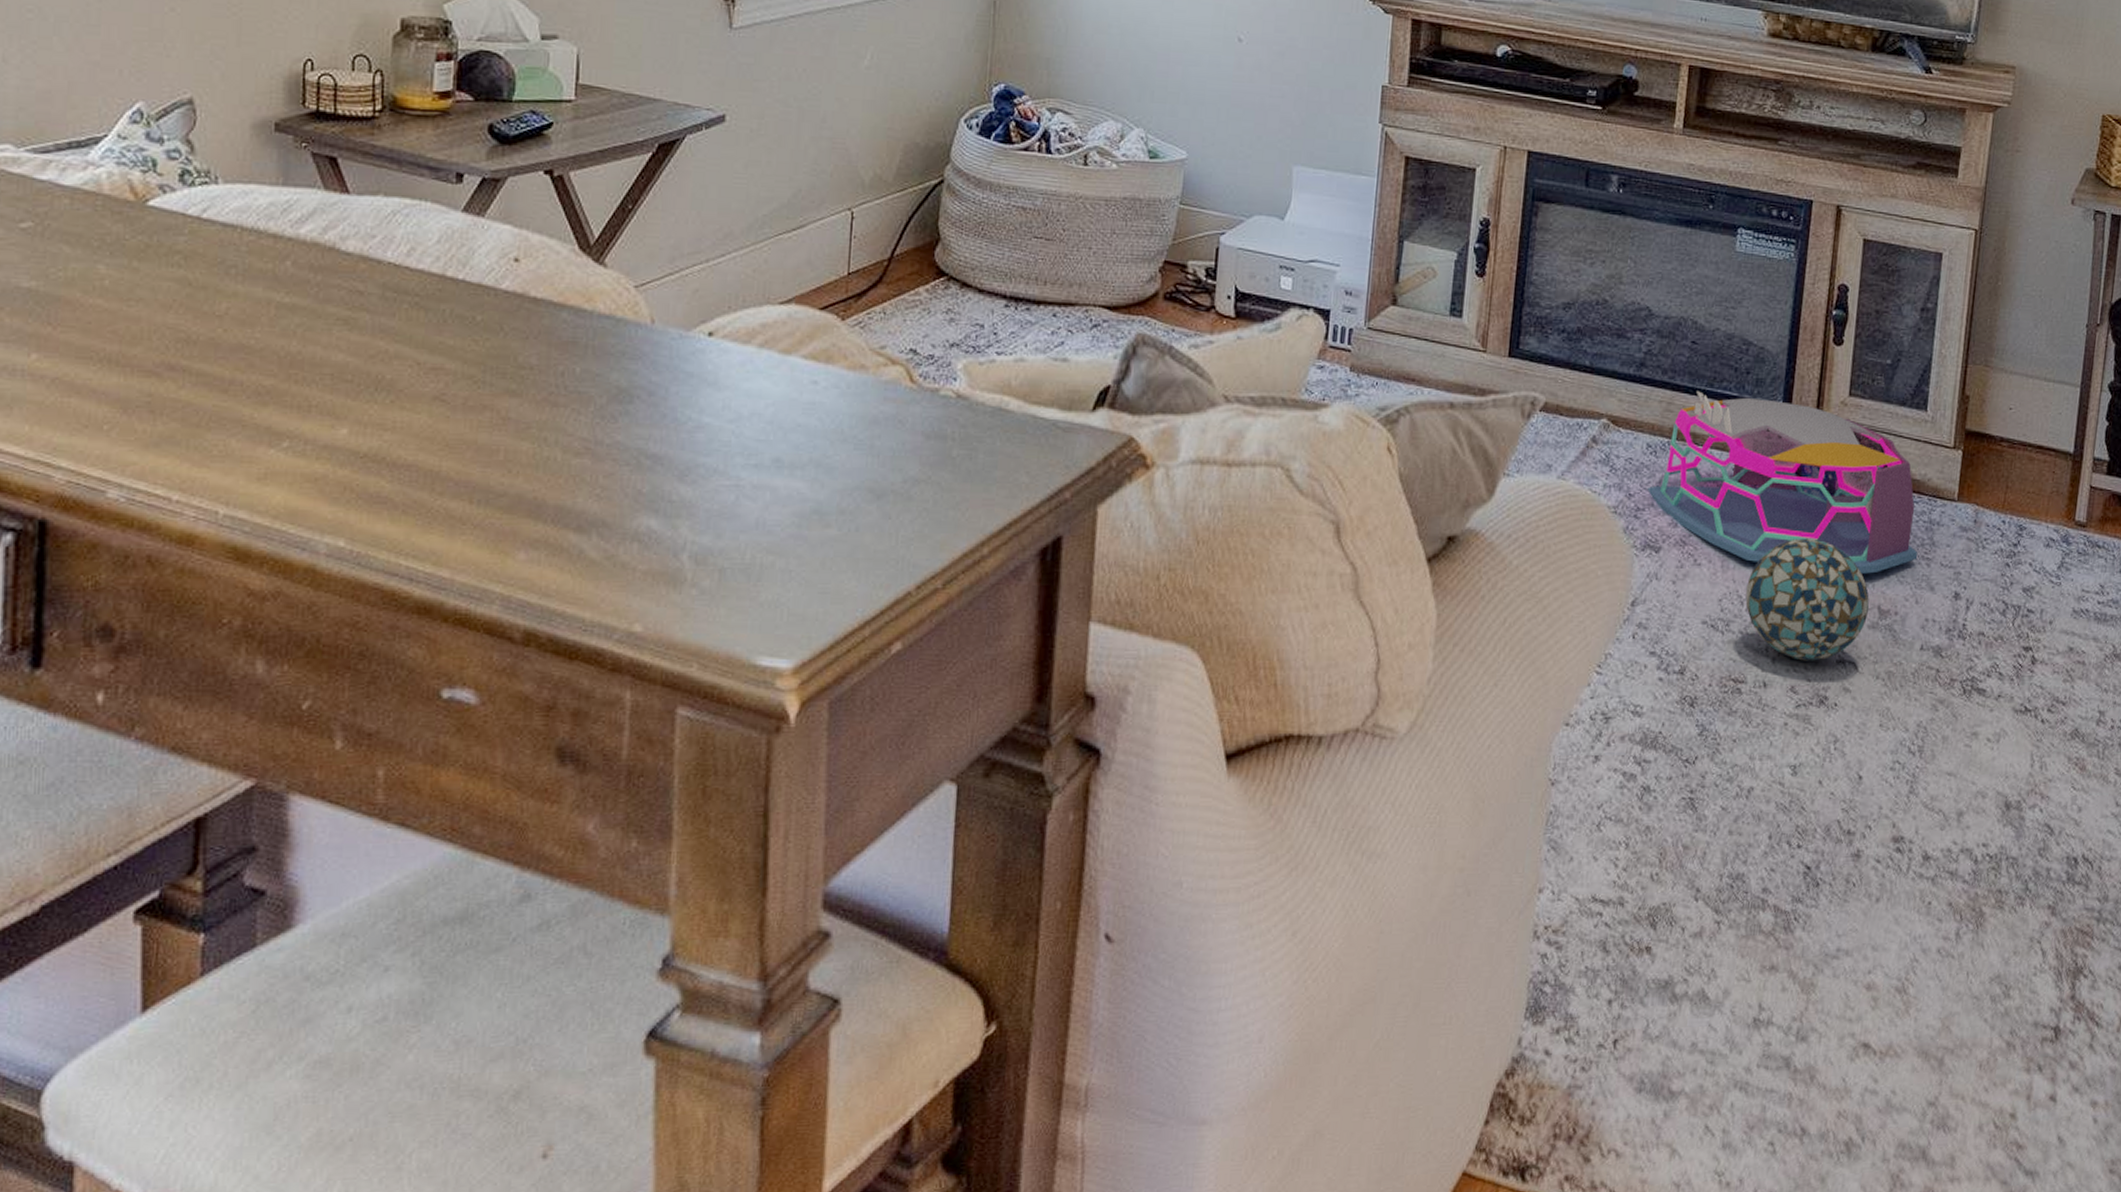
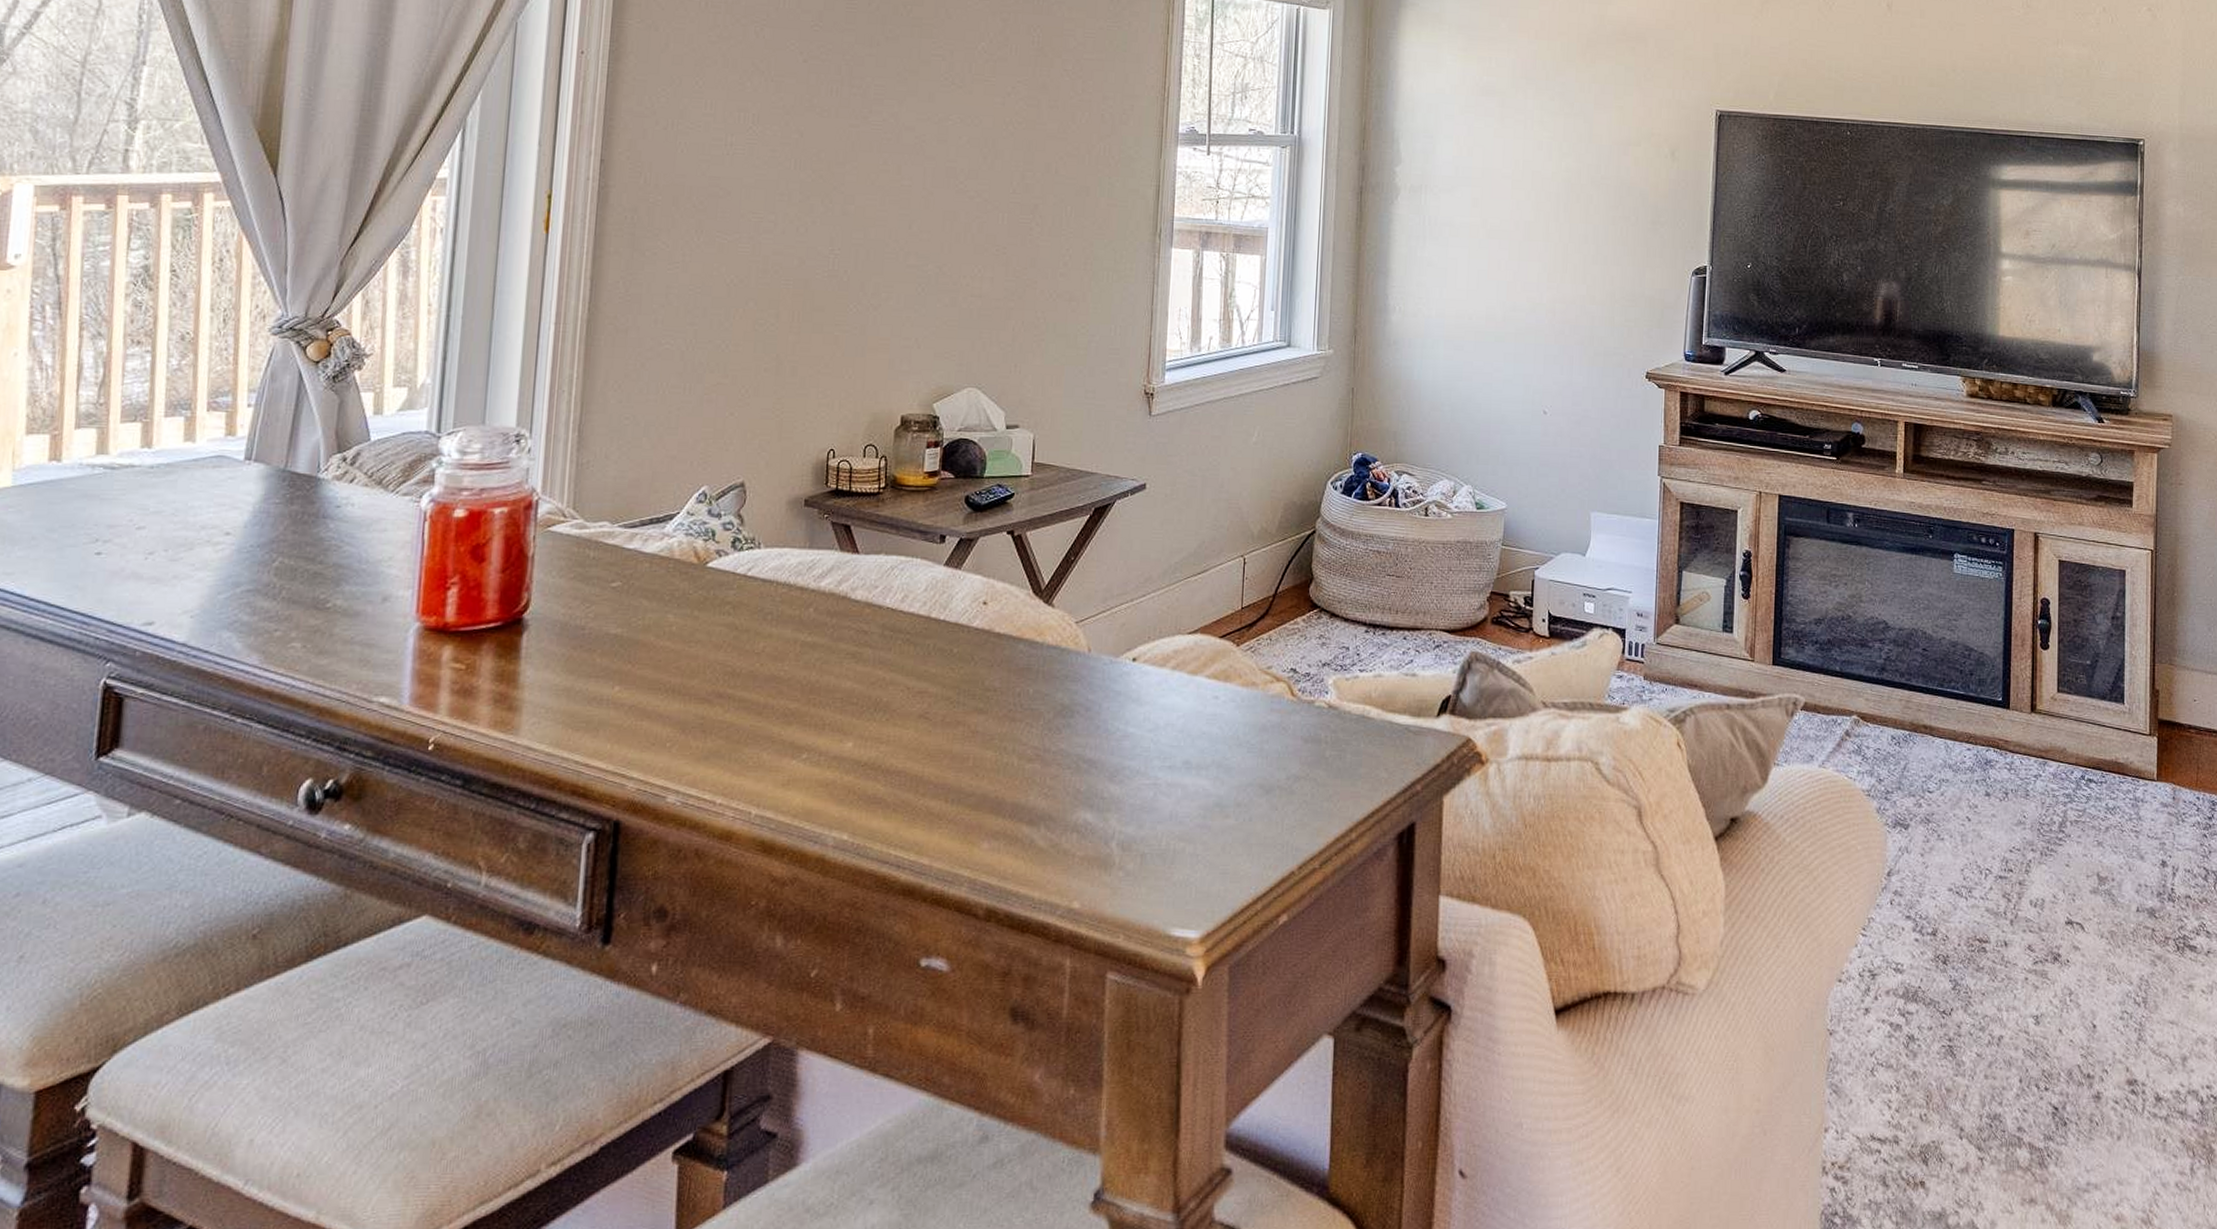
storage bin: present [1647,391,1918,574] -> none [1894,690,2128,845]
decorative ball: present [1745,538,1869,661] -> none [1984,815,2089,923]

